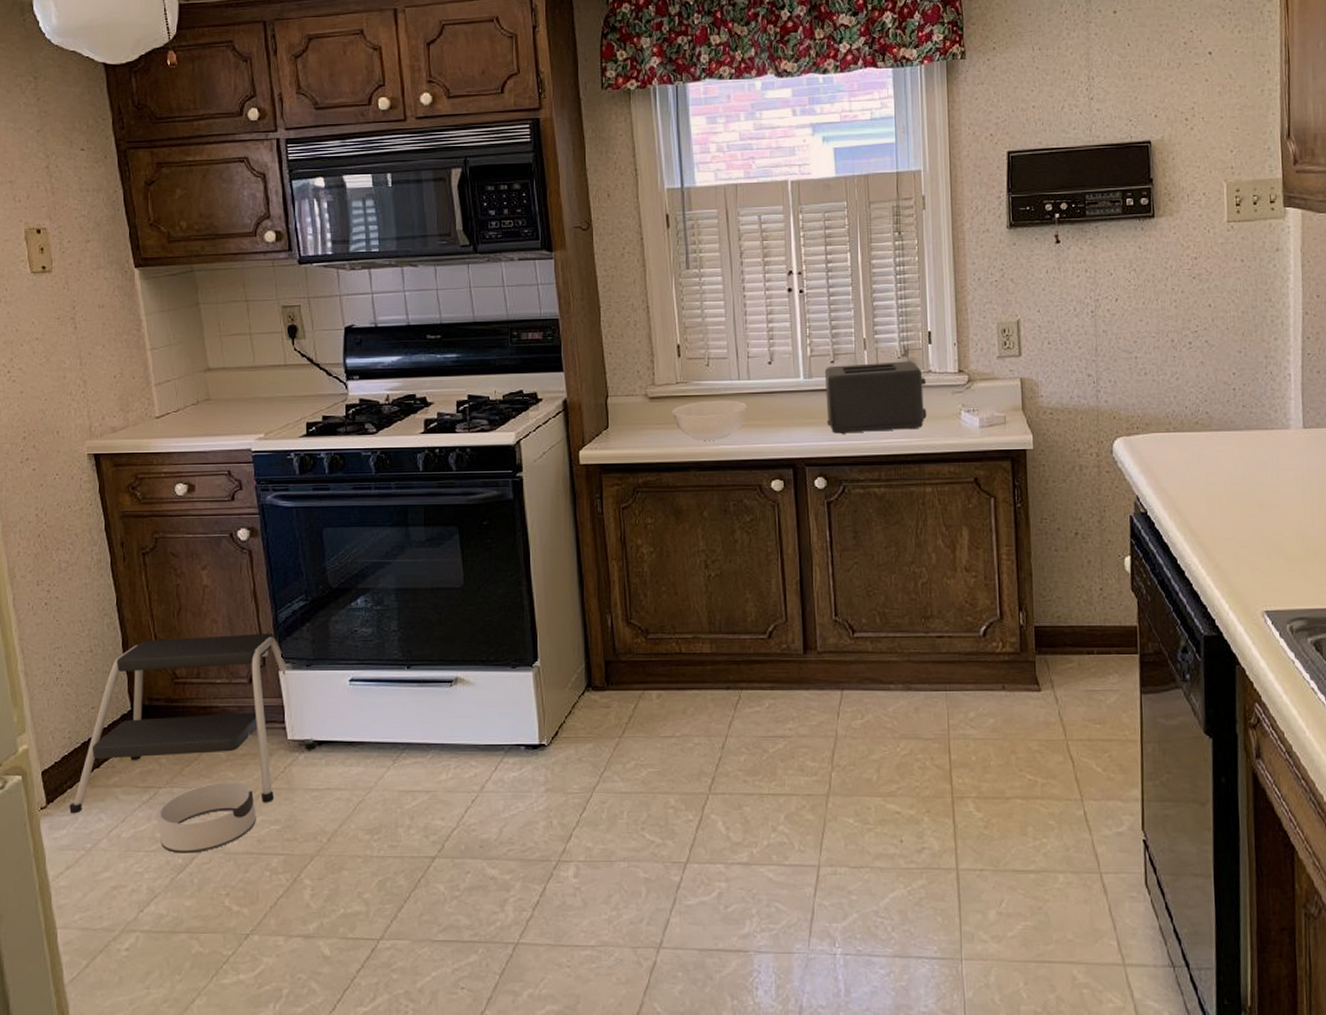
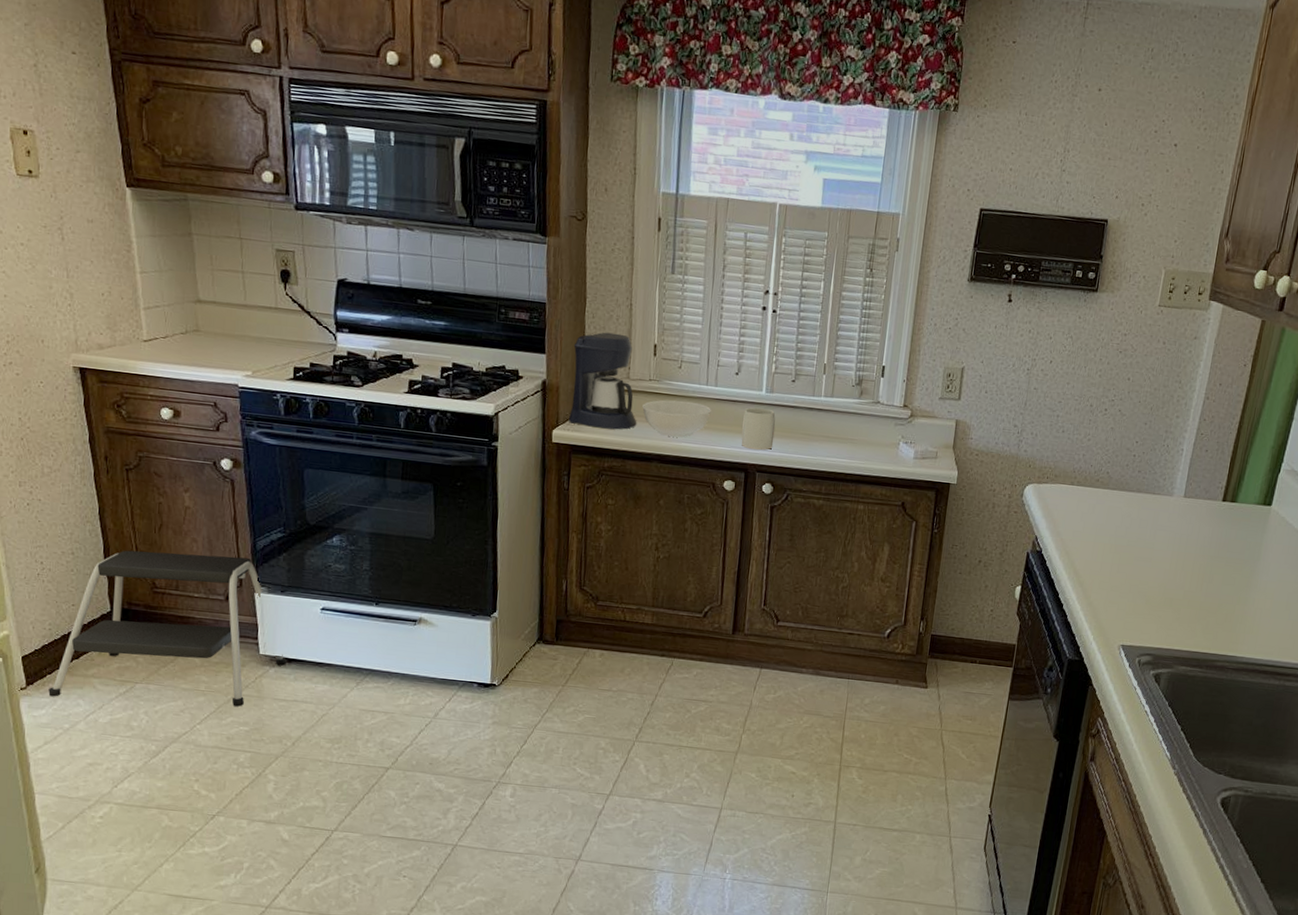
pet bowl: present [157,782,256,853] -> none [133,684,227,742]
coffee maker: none [592,339,669,442] -> present [568,332,637,430]
mug: none [782,395,820,443] -> present [741,407,776,451]
toaster: present [824,361,927,434] -> none [780,384,874,453]

